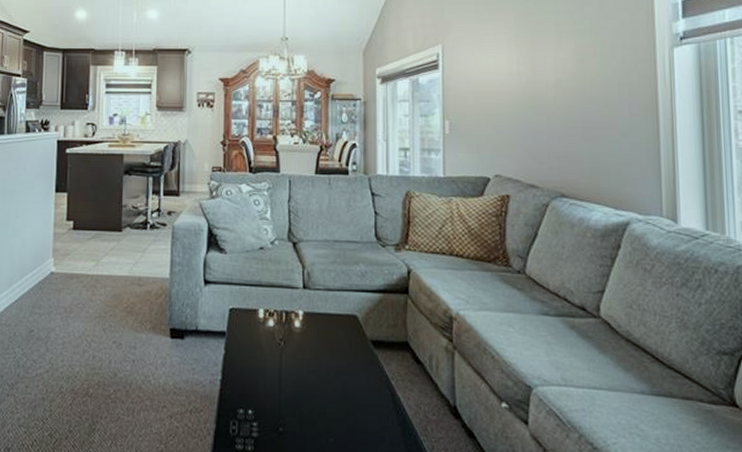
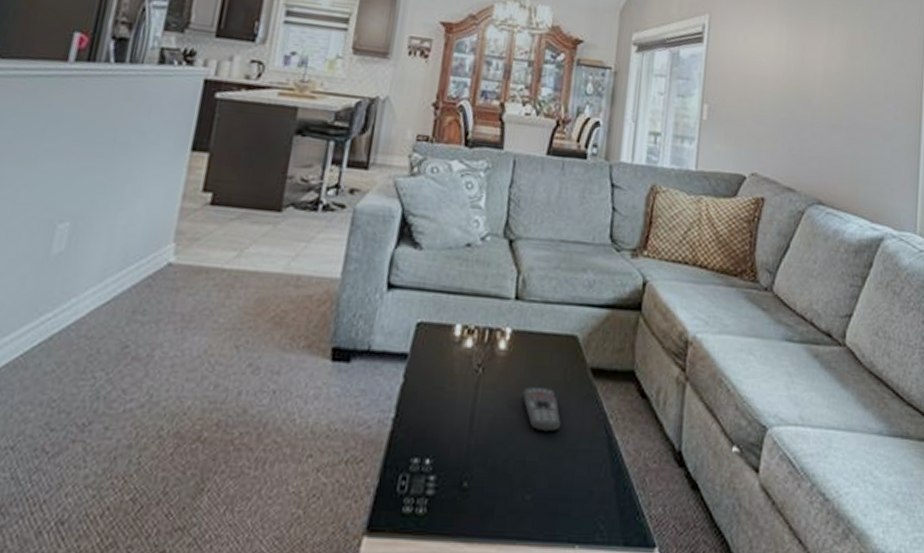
remote control: none [318,356,351,391] -> present [523,387,561,432]

